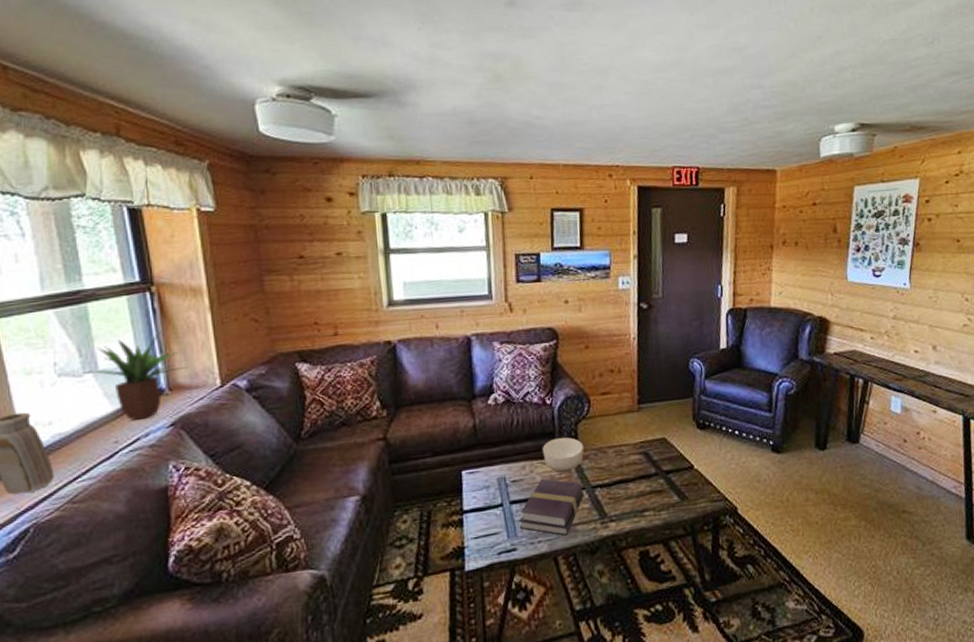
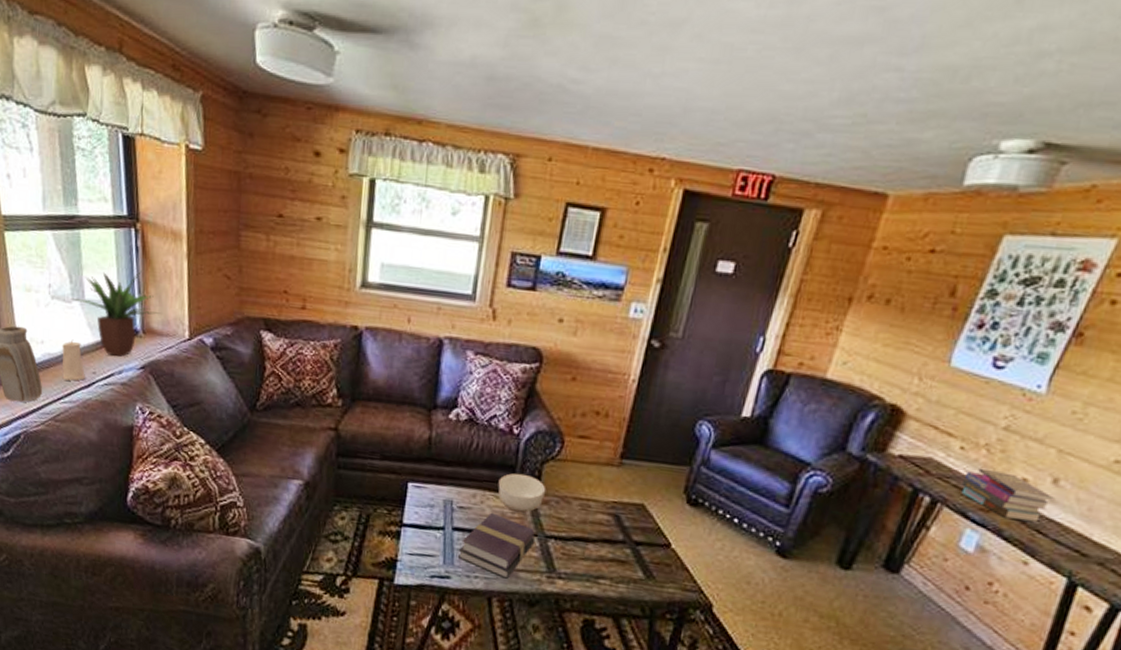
candle: none [75,413,106,457] -> present [62,339,85,381]
books: none [878,349,938,382] -> present [961,468,1056,522]

